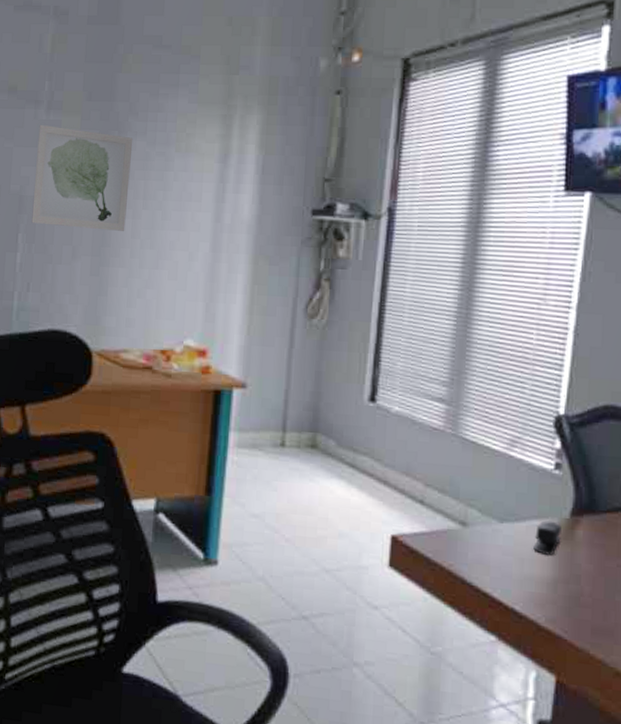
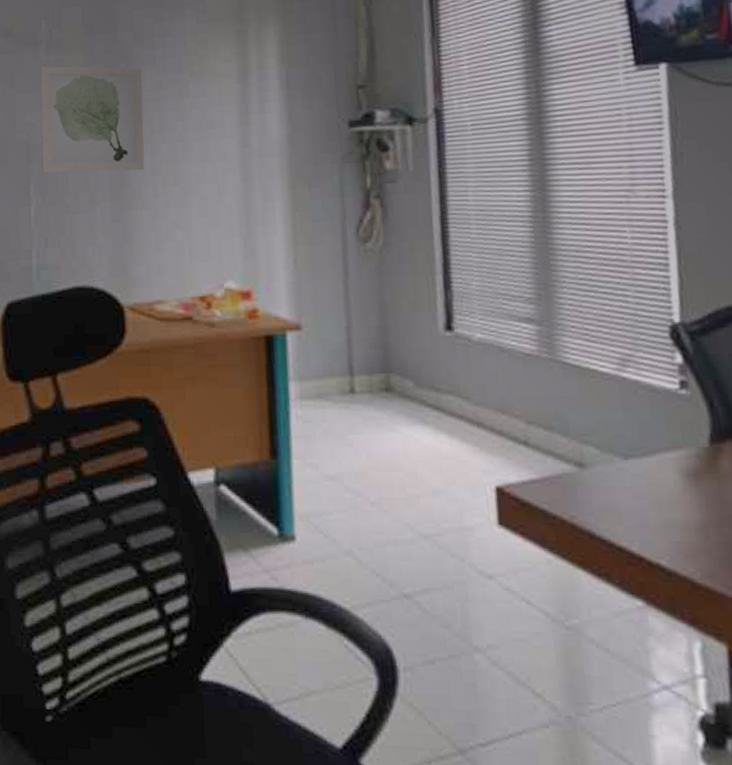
stapler: present [533,520,561,555] -> none [670,452,703,494]

